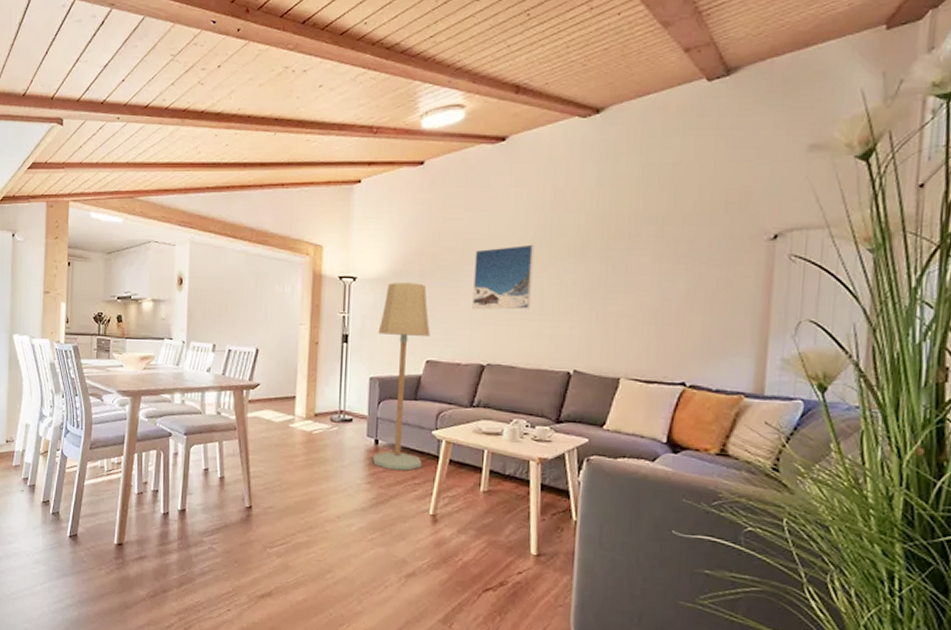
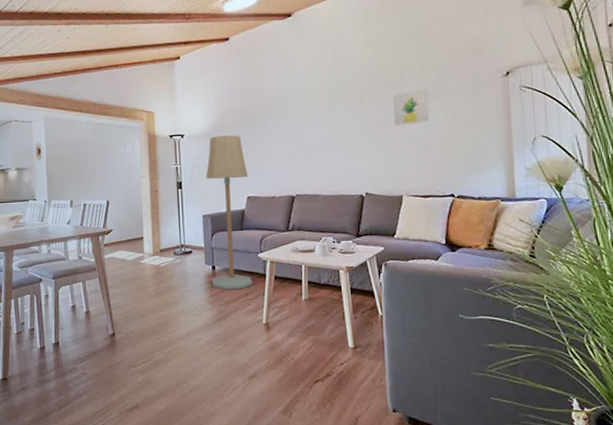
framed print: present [472,244,535,310] -> none [277,96,326,152]
wall art: none [619,248,670,291] -> present [393,89,430,126]

